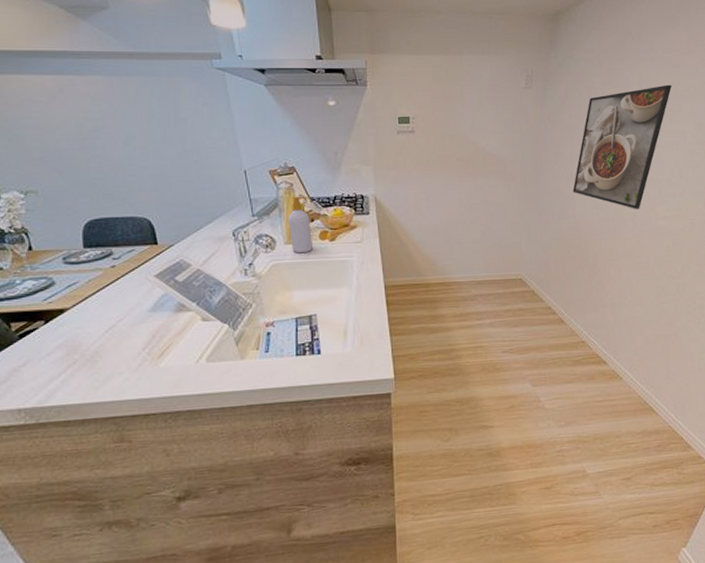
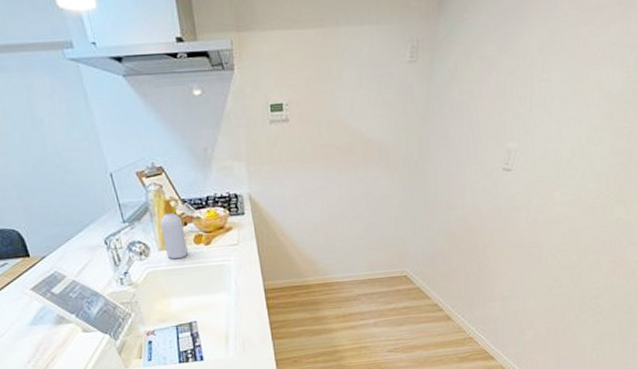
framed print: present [572,84,672,209] -> none [462,48,578,195]

